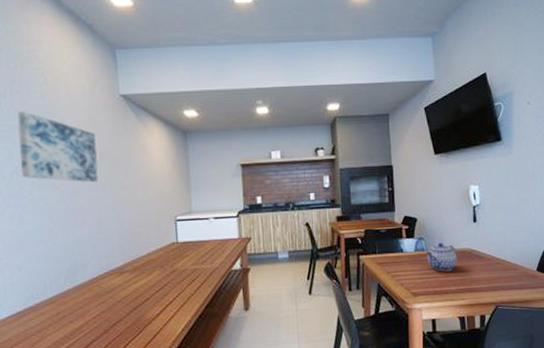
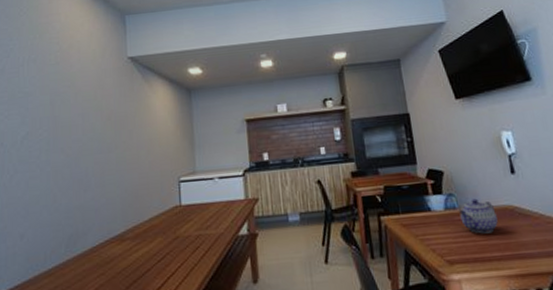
wall art: present [17,111,99,183] -> none [31,78,104,145]

